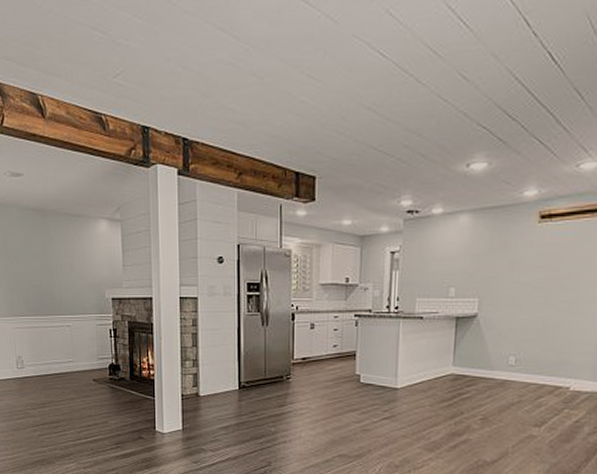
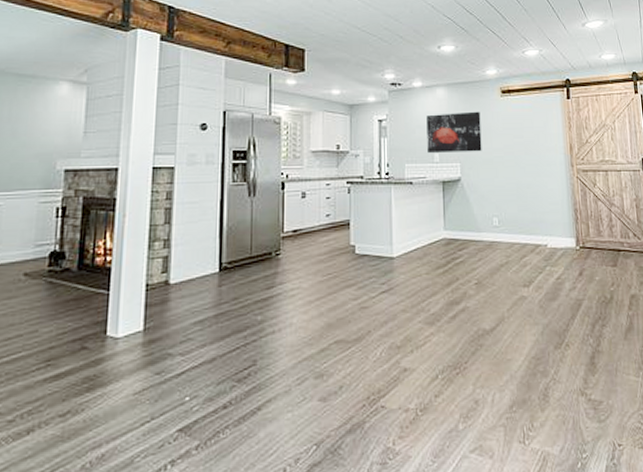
wall art: none [442,241,510,288] -> present [426,111,482,154]

